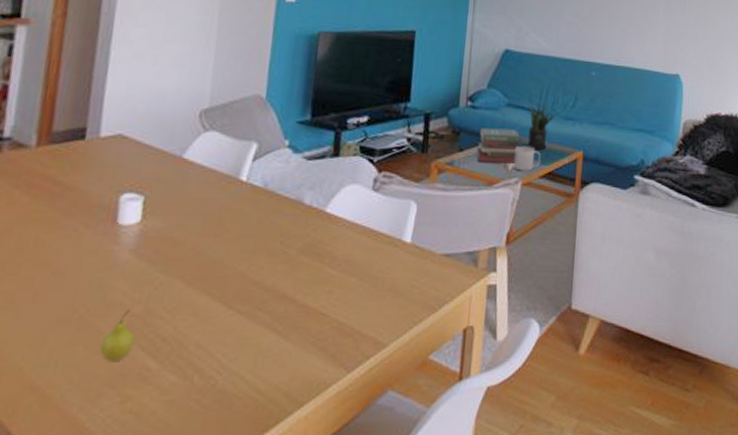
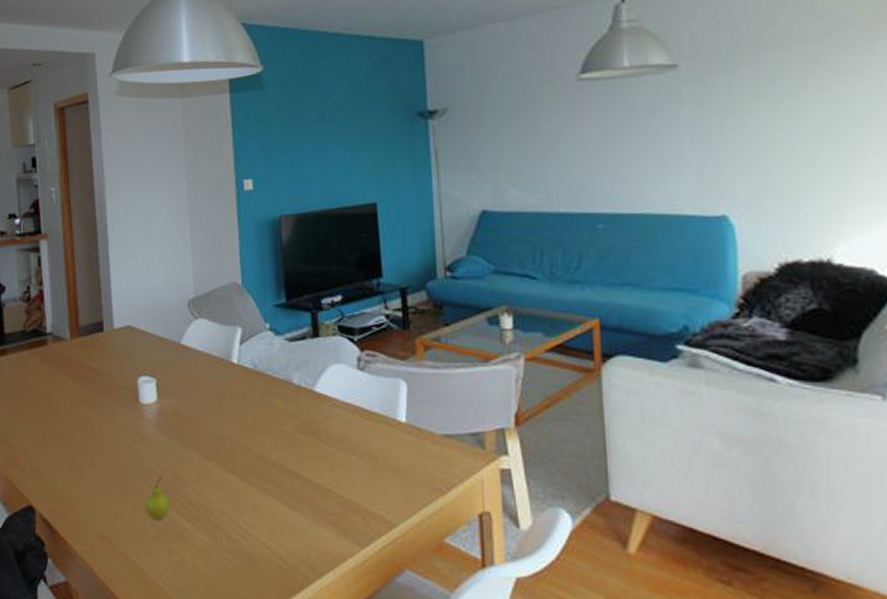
books: present [476,127,521,164] -> none [465,299,516,337]
mug: present [514,145,541,171] -> none [511,316,544,345]
potted plant: present [527,100,554,151] -> none [522,264,555,321]

